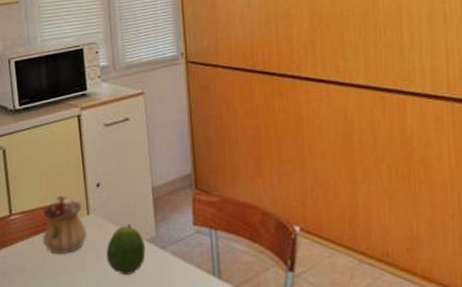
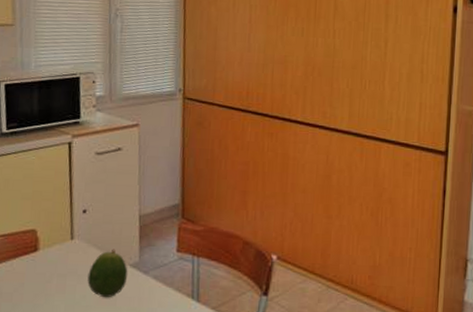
teapot: present [42,194,87,255] -> none [21,219,70,278]

